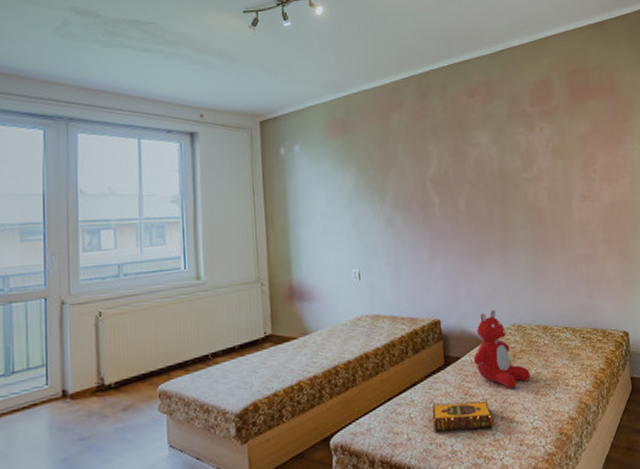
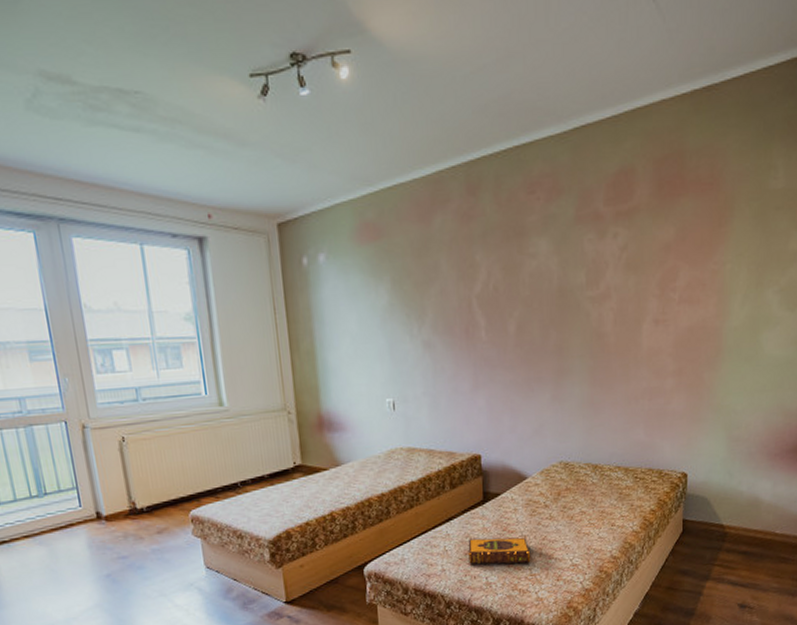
teddy bear: present [473,309,531,389] -> none [514,445,574,527]

